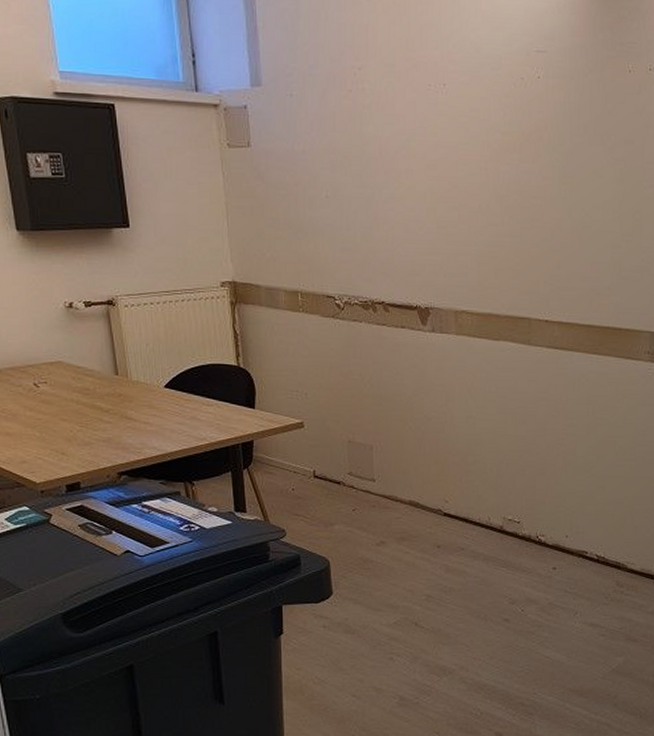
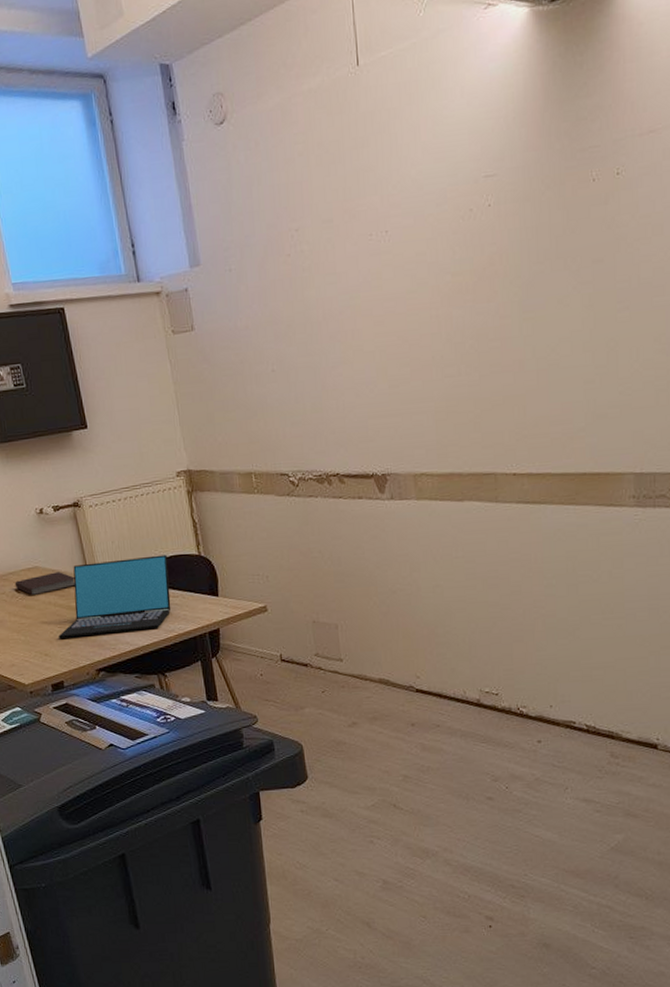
notebook: none [34,369,103,392] -> present [14,572,75,596]
laptop: none [79,362,205,439] -> present [59,554,171,640]

